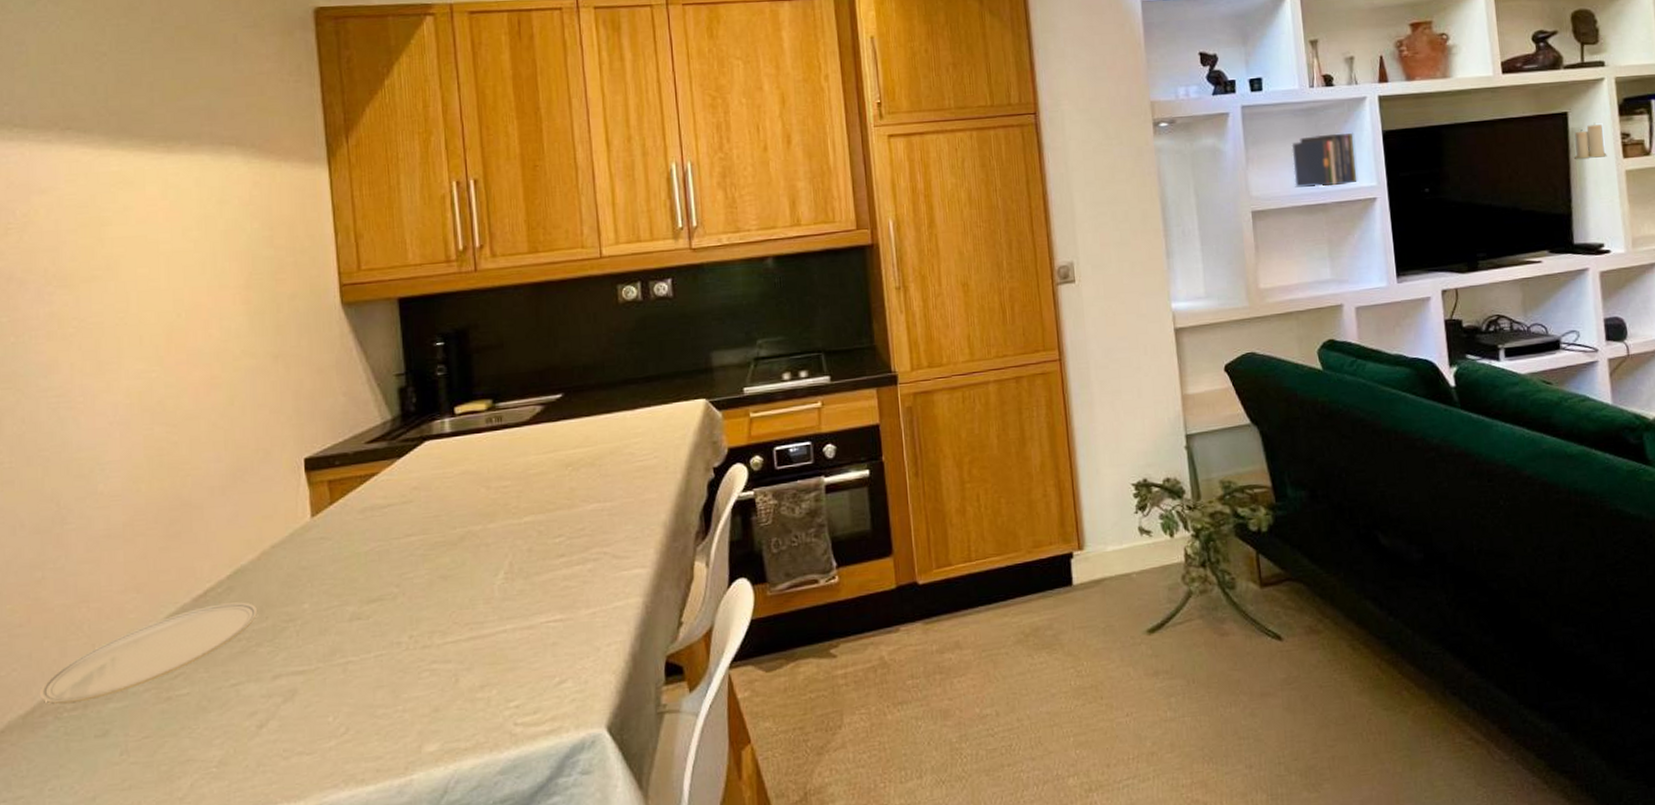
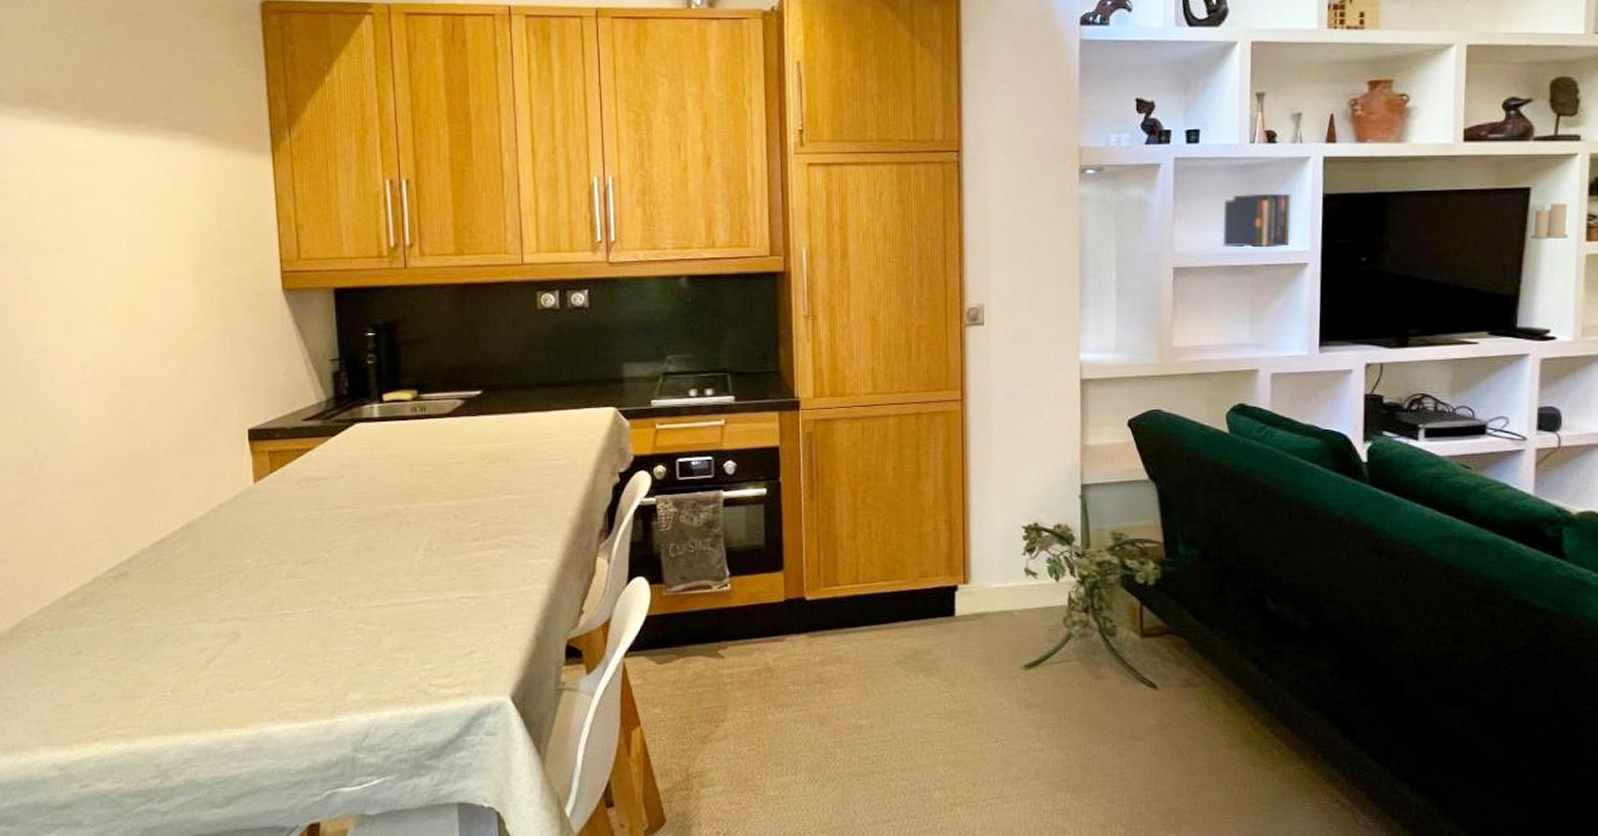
plate: present [39,602,258,705] -> none [23,551,207,624]

